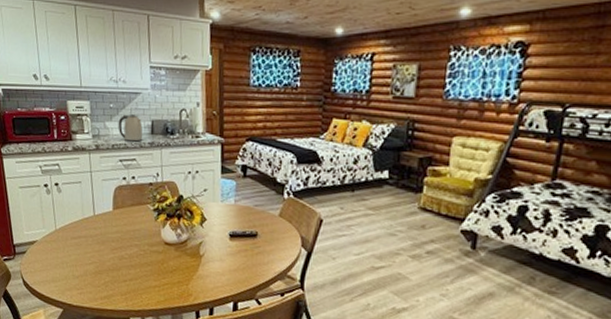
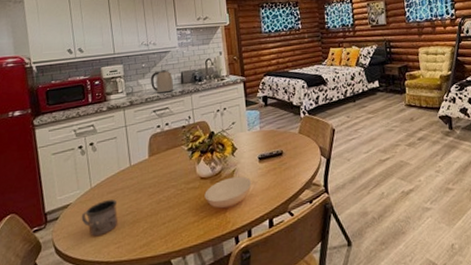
mug: none [46,245,81,279] -> present [81,199,118,237]
bowl: none [167,249,219,281] -> present [204,176,252,209]

